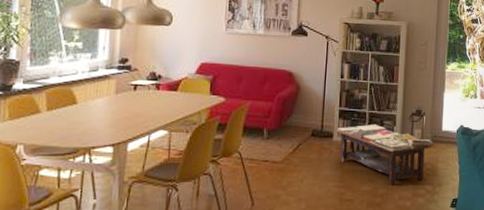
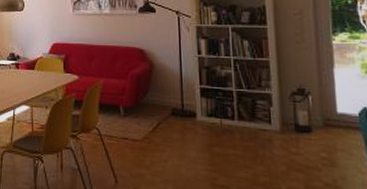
coffee table: present [335,124,434,184] -> none [198,103,328,173]

